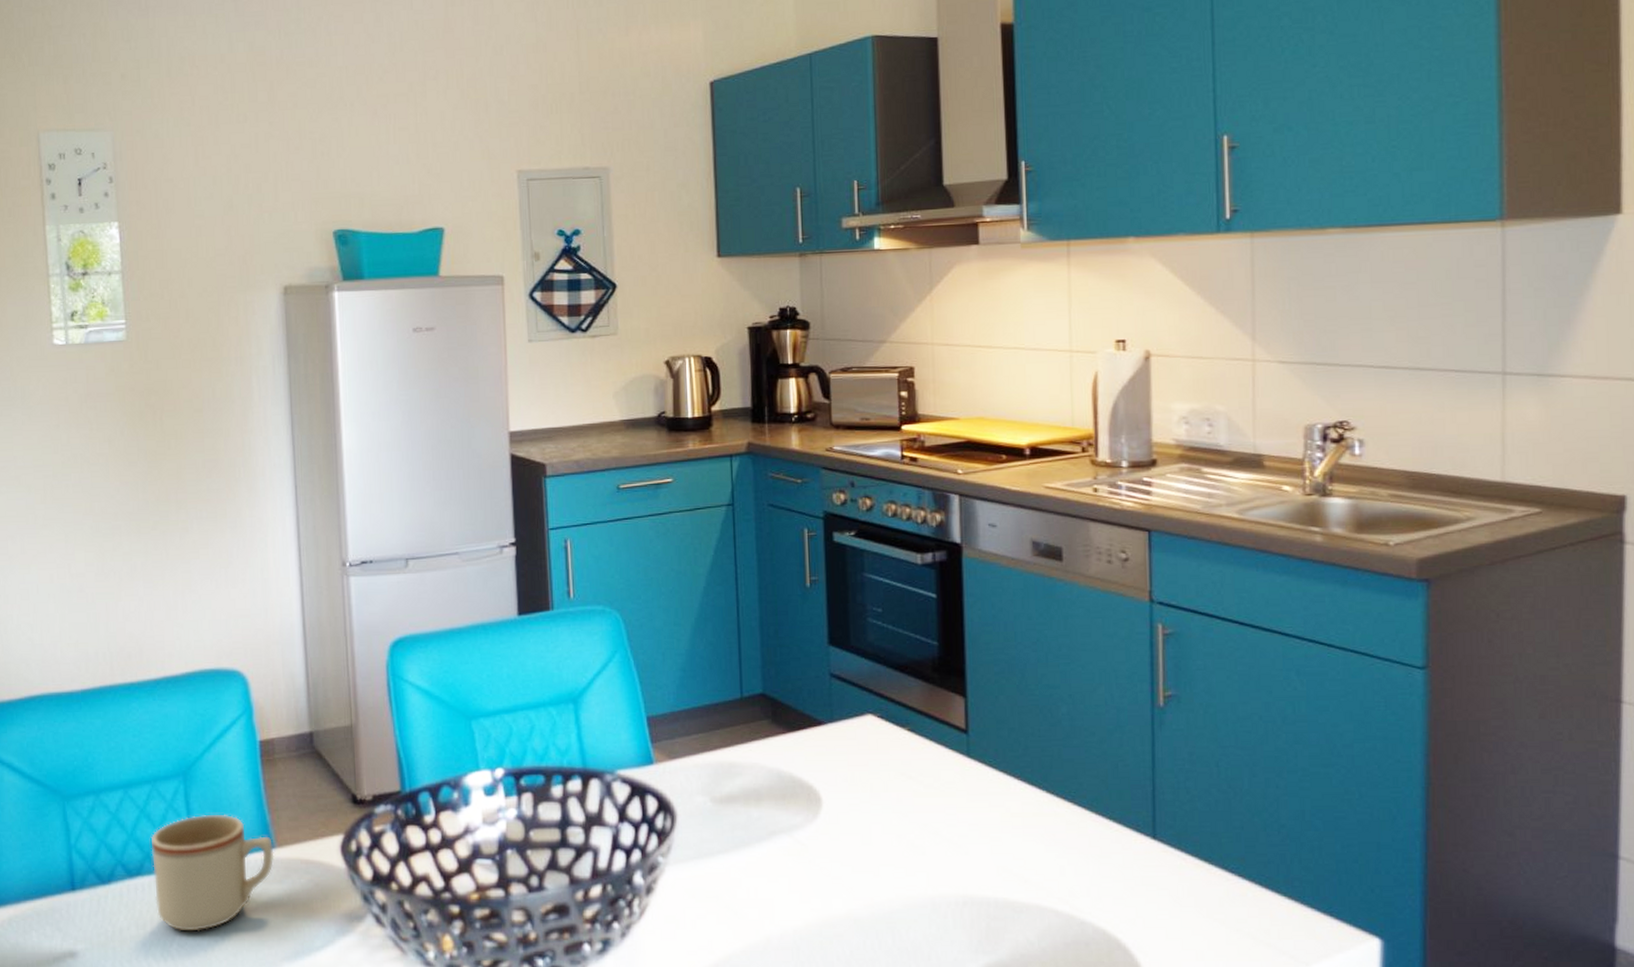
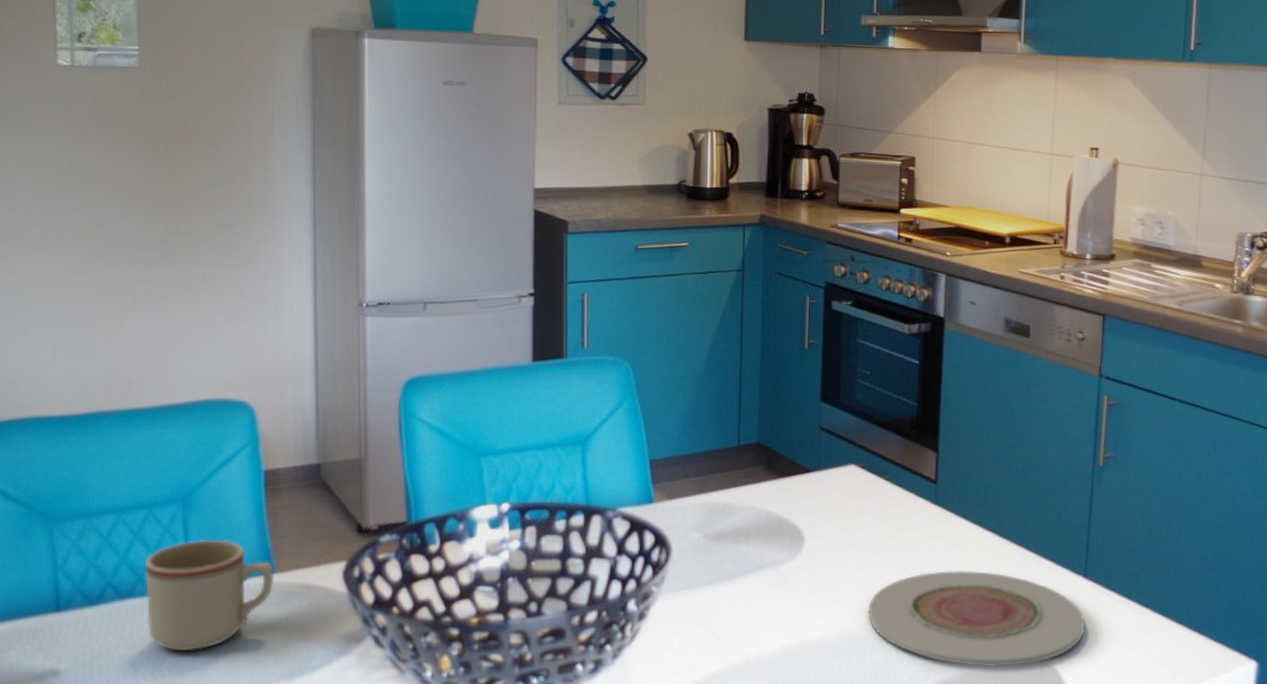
plate: none [900,832,1160,947] -> present [868,570,1086,667]

